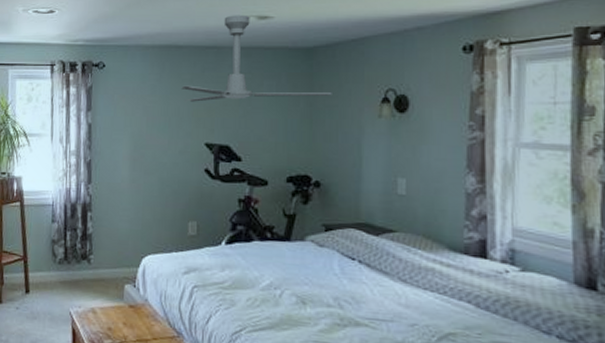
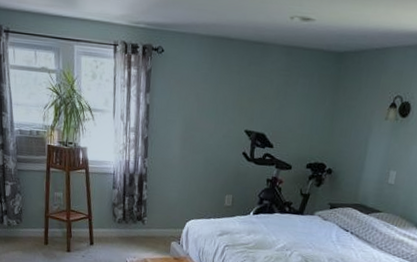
ceiling fan: present [181,14,332,102] -> none [229,13,353,97]

